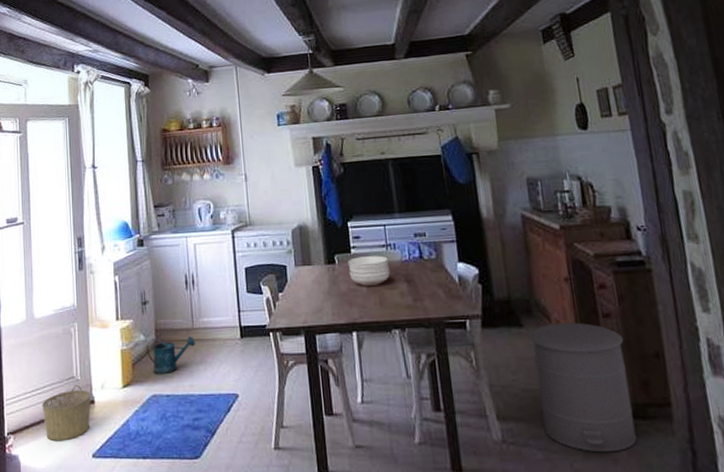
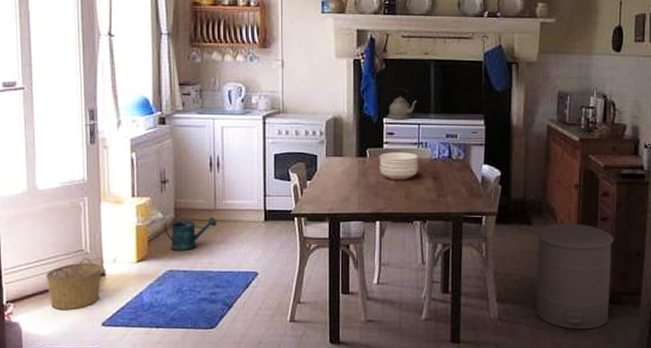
kettle: none [351,190,380,223] -> present [387,88,418,120]

